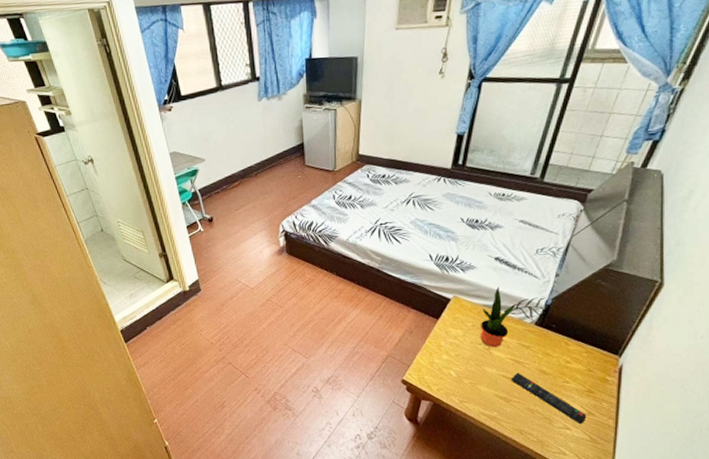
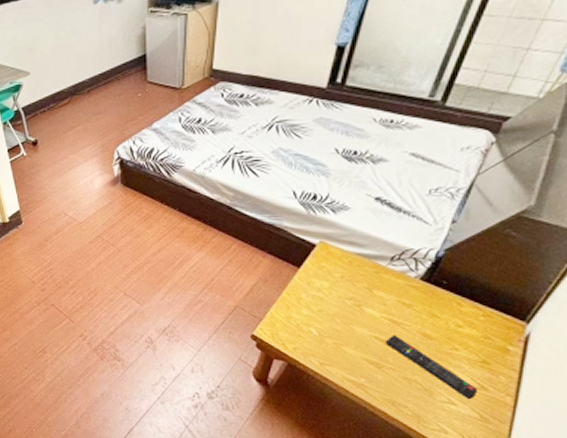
potted plant: present [480,287,515,347] -> none [349,233,397,304]

